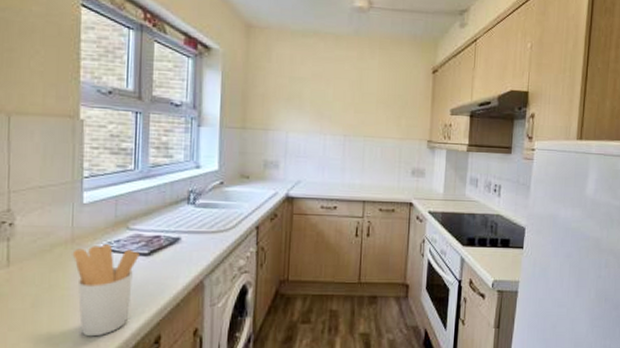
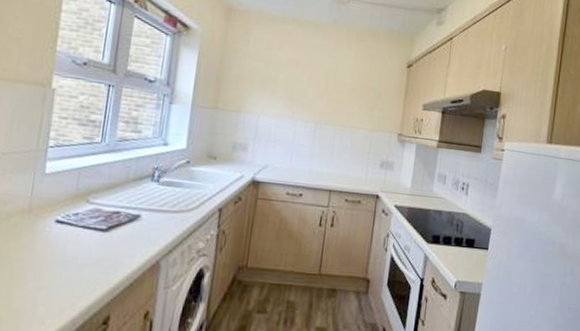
utensil holder: present [72,244,140,337] -> none [26,217,97,313]

